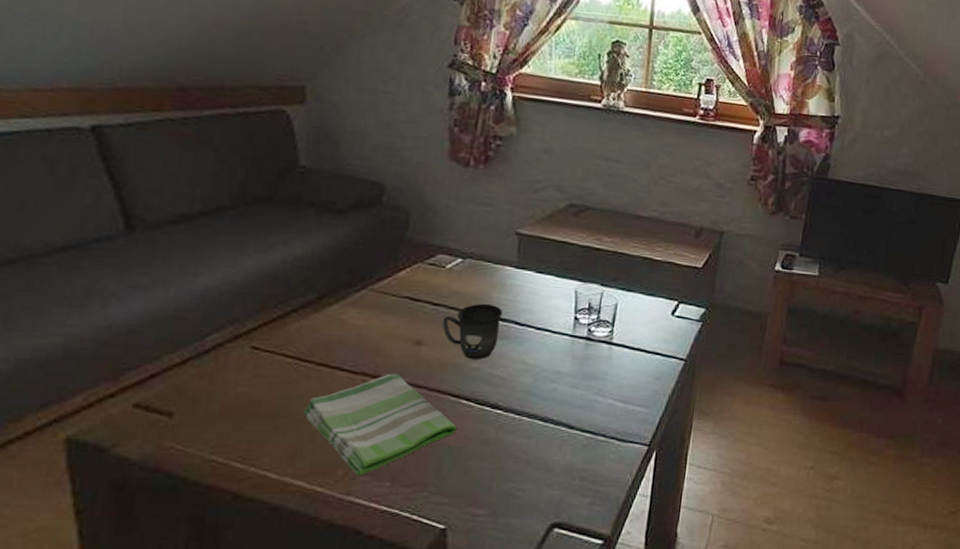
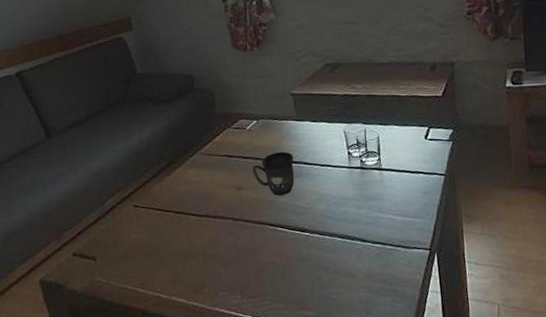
dish towel: present [302,373,457,476] -> none [173,213,279,292]

